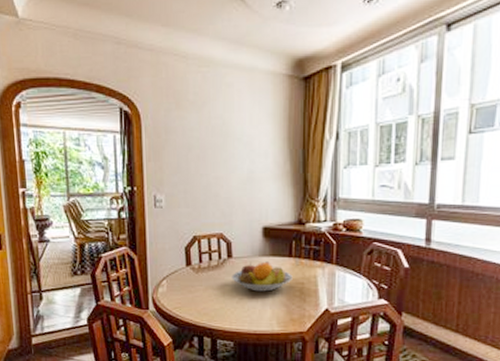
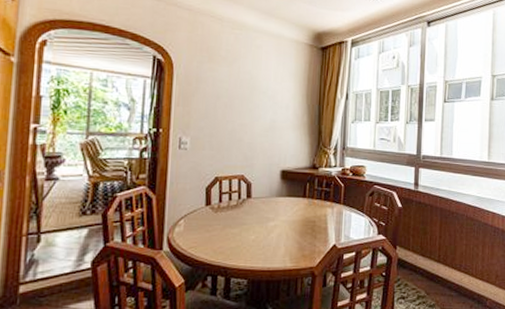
fruit bowl: present [232,261,293,292] -> none [249,201,306,230]

